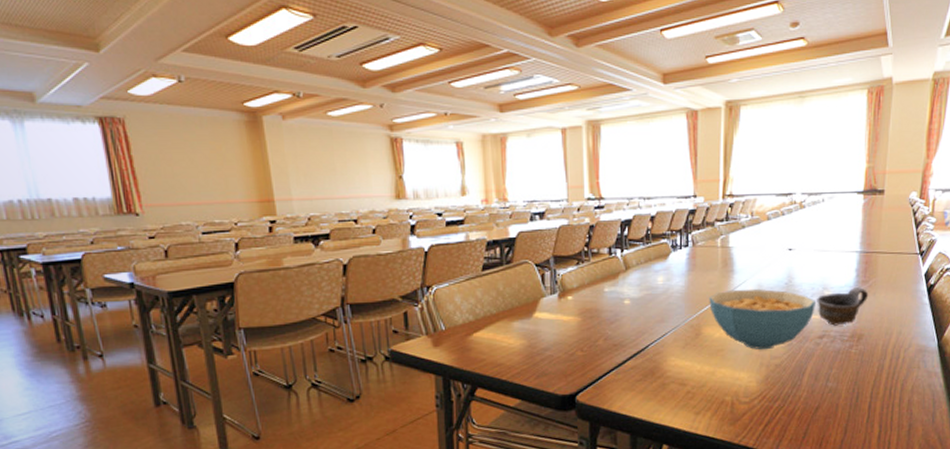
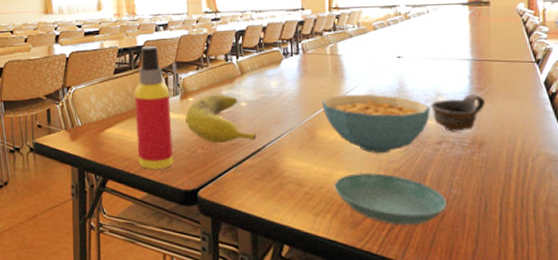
spray bottle: none [506,238,550,375] -> present [134,46,173,169]
banana: none [564,291,639,345] -> present [185,94,256,144]
saucer: none [716,369,823,420] -> present [334,173,448,226]

